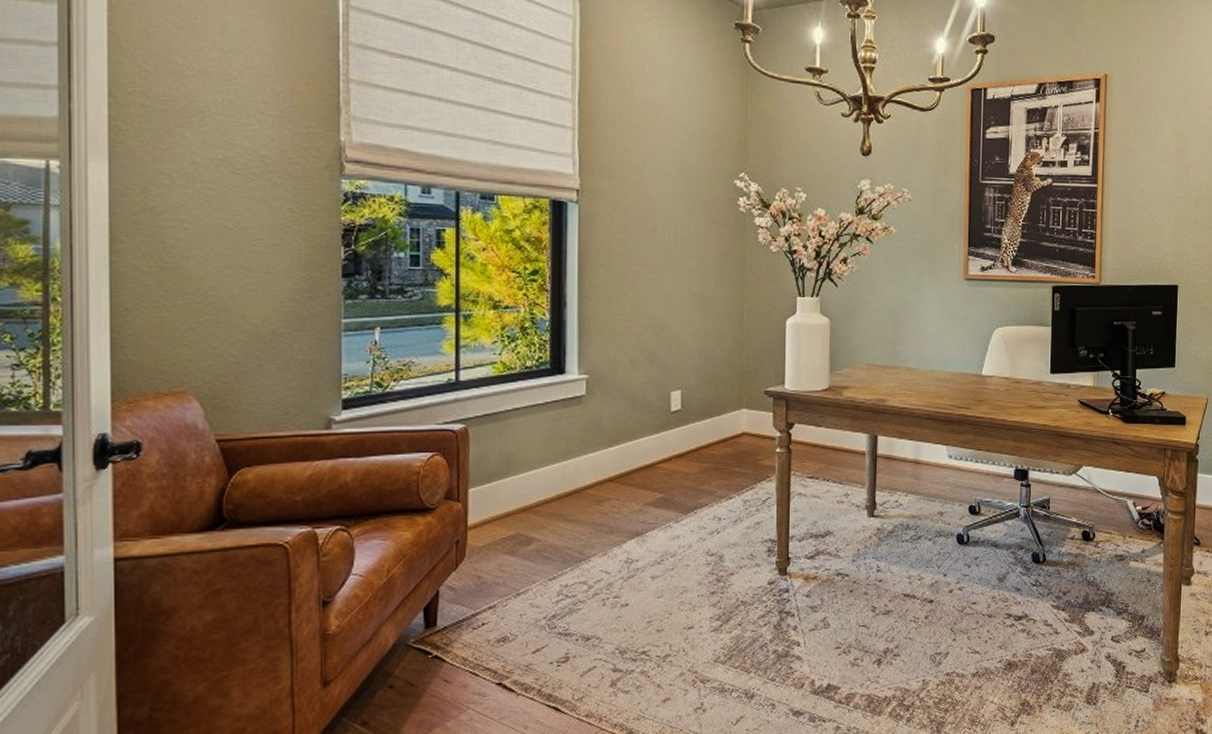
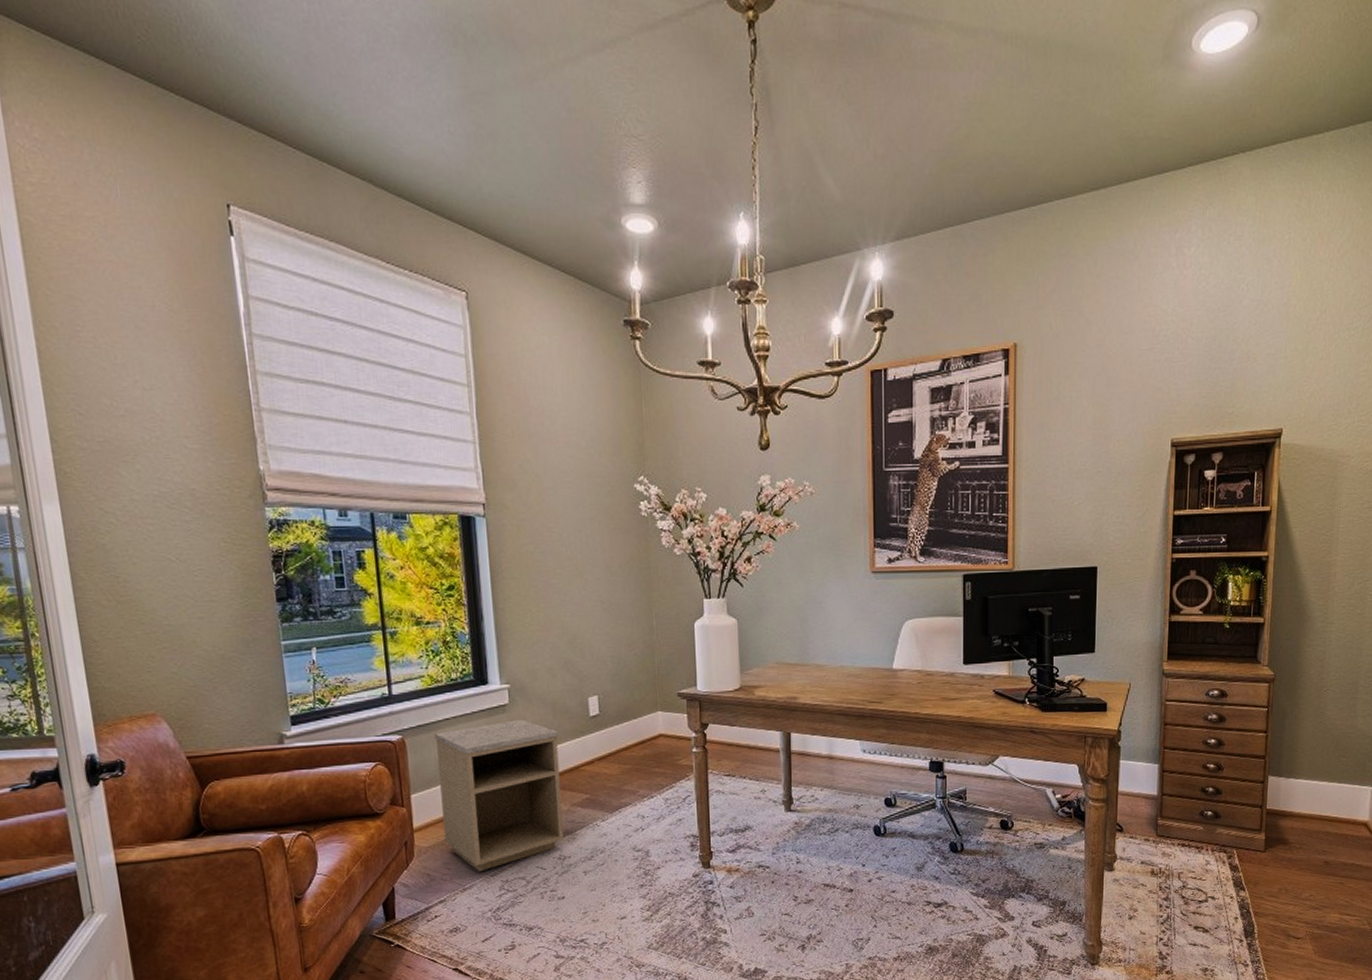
nightstand: none [501,412,636,575] -> present [434,719,564,872]

